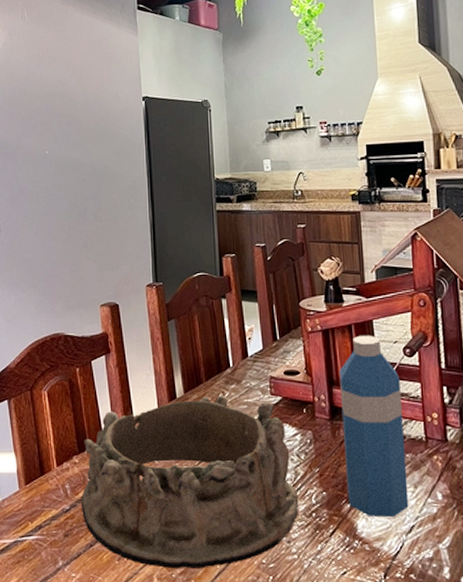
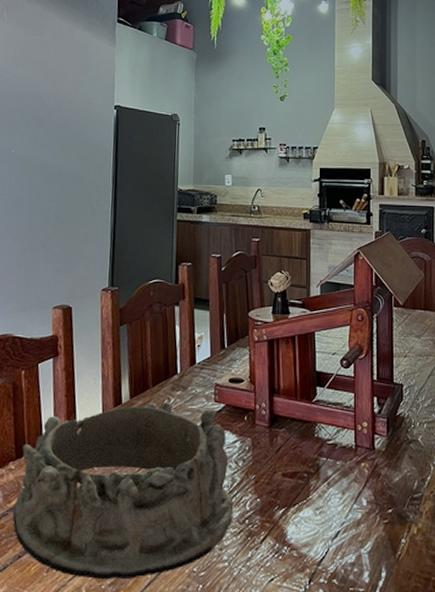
water bottle: present [339,335,409,516] -> none [280,346,337,522]

